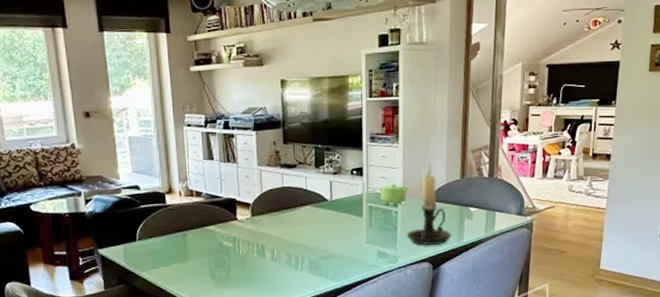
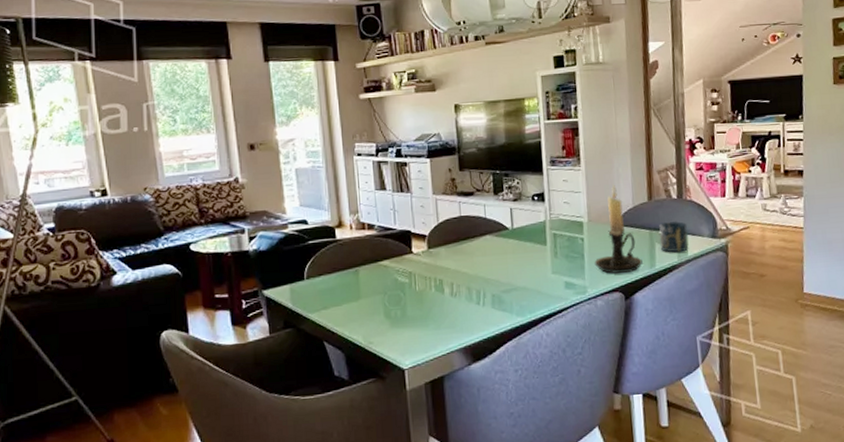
teapot: present [380,183,410,206] -> none [563,208,595,233]
cup: none [469,198,496,228] -> present [659,220,688,253]

